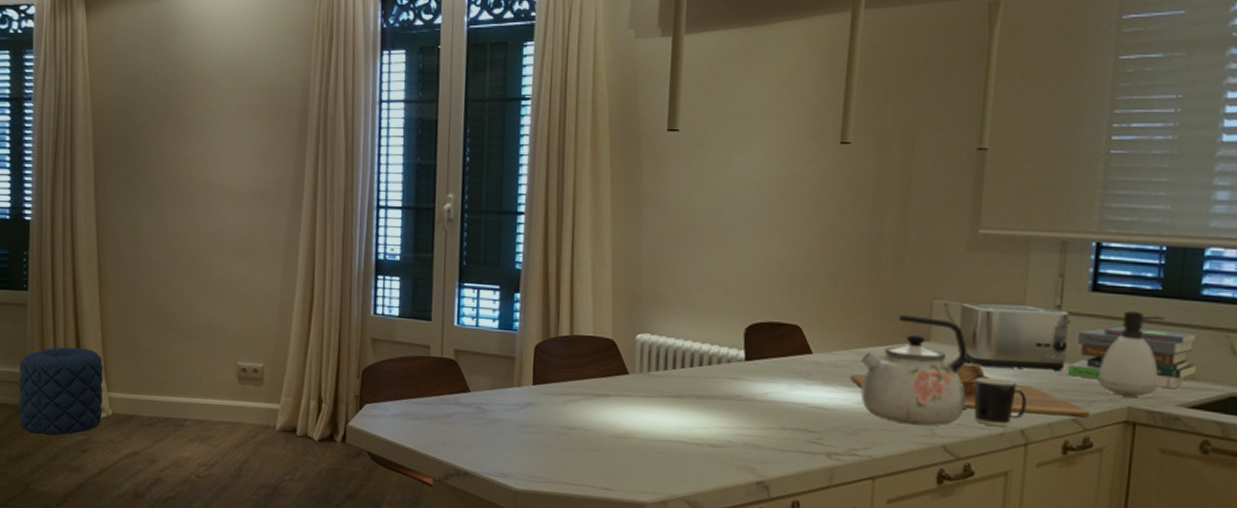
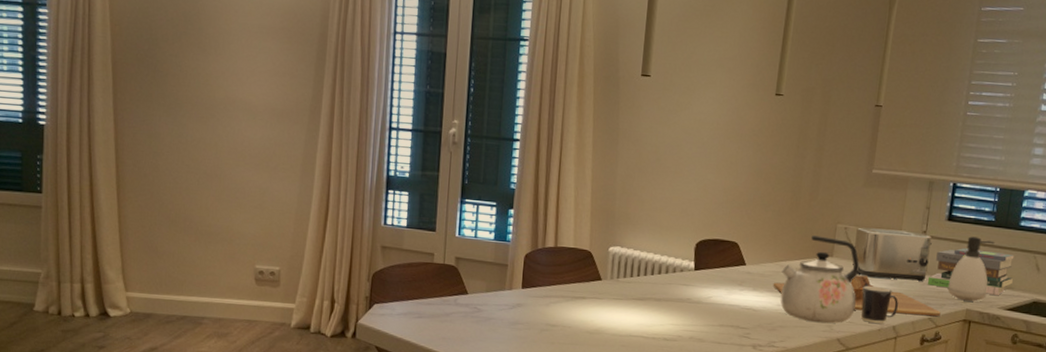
pouf: present [18,347,103,435] -> none [31,248,121,332]

